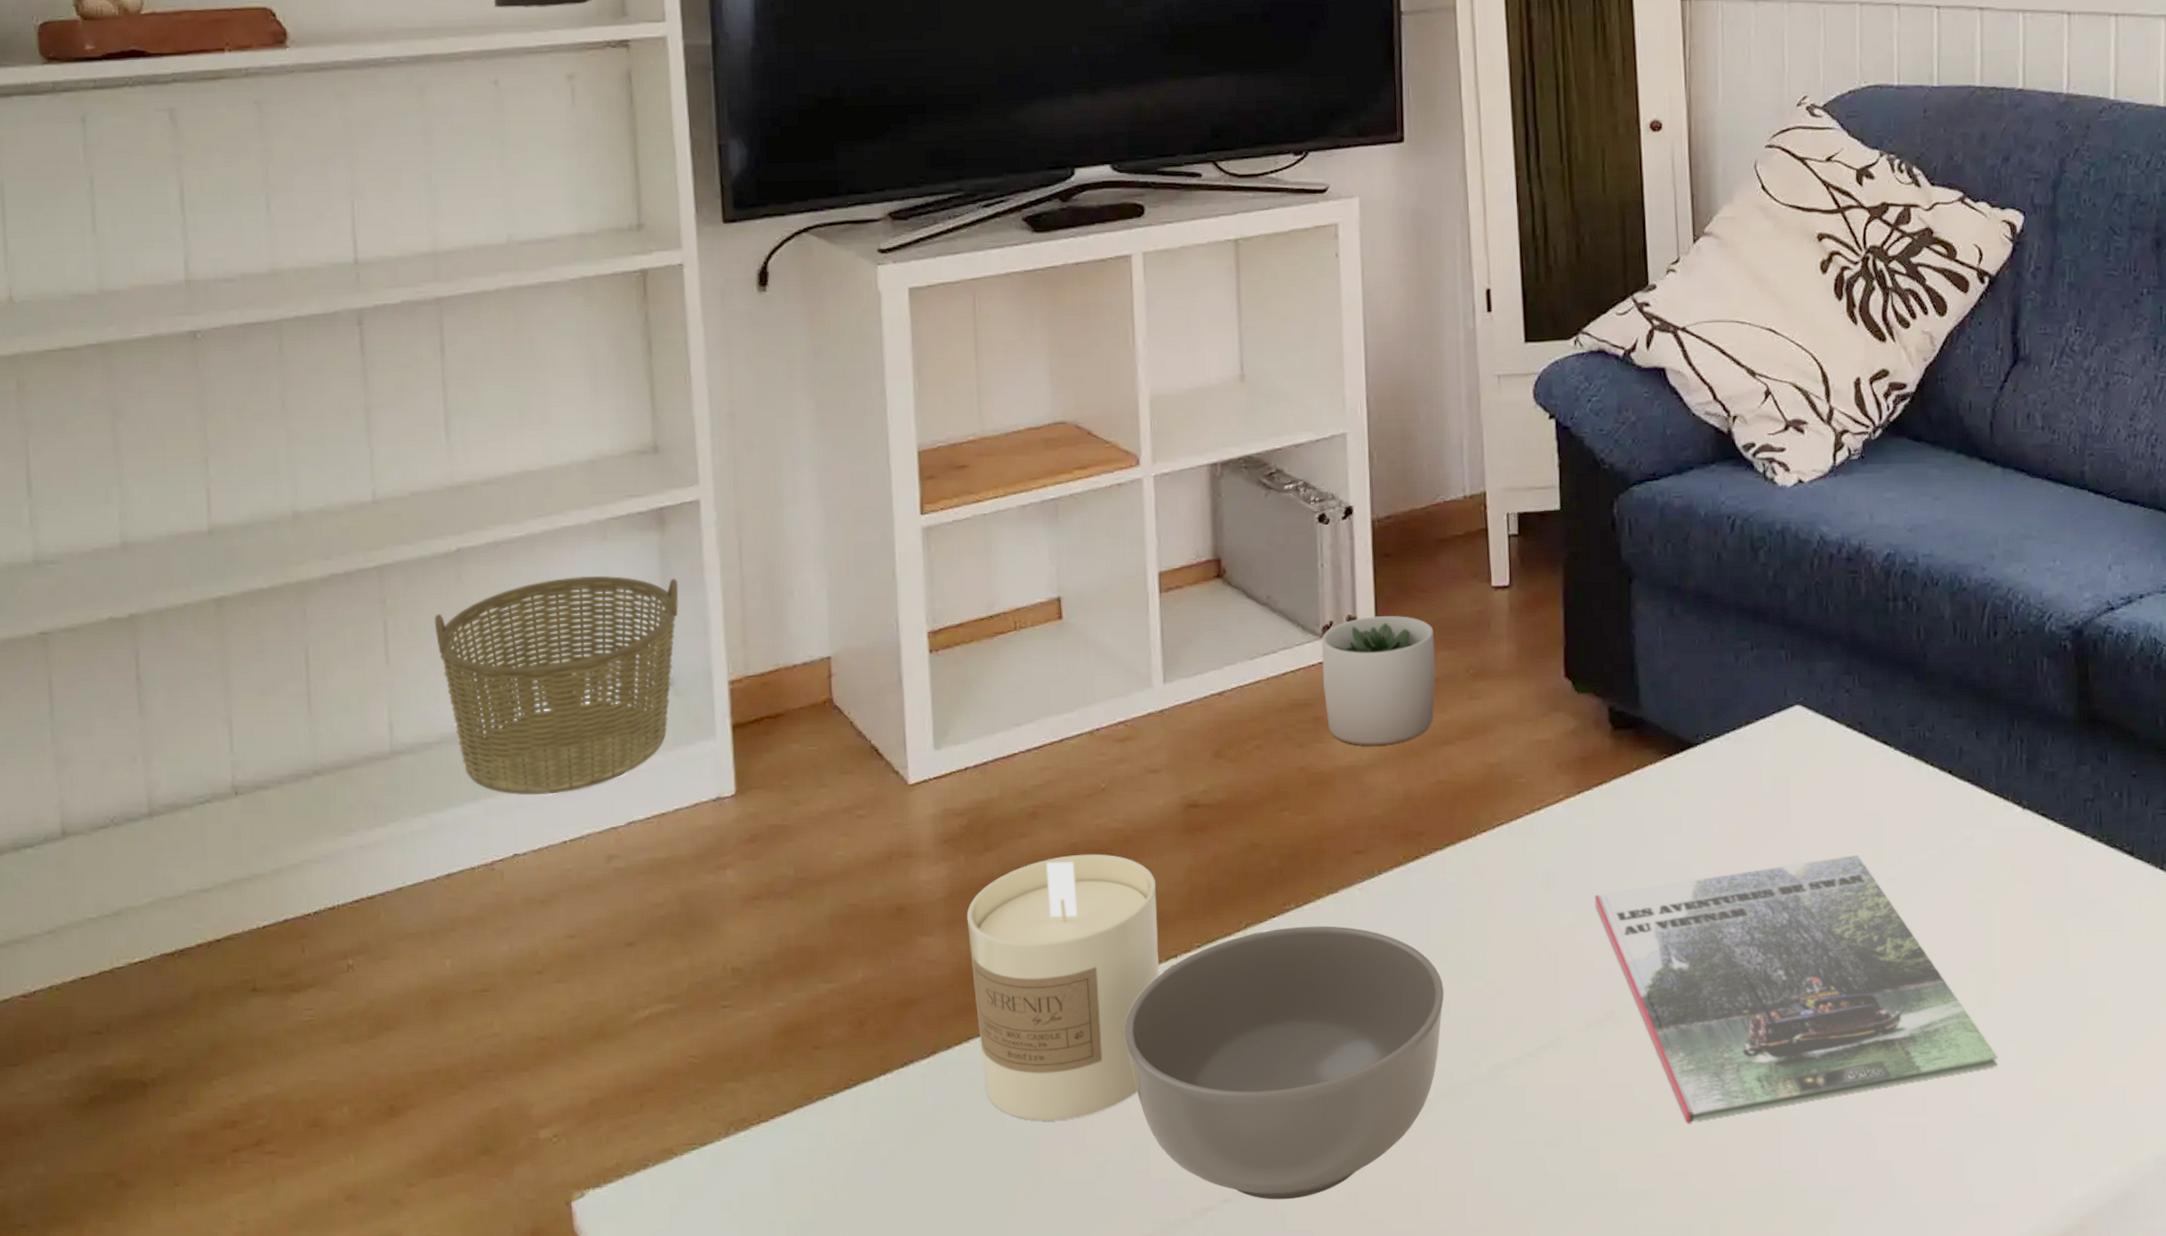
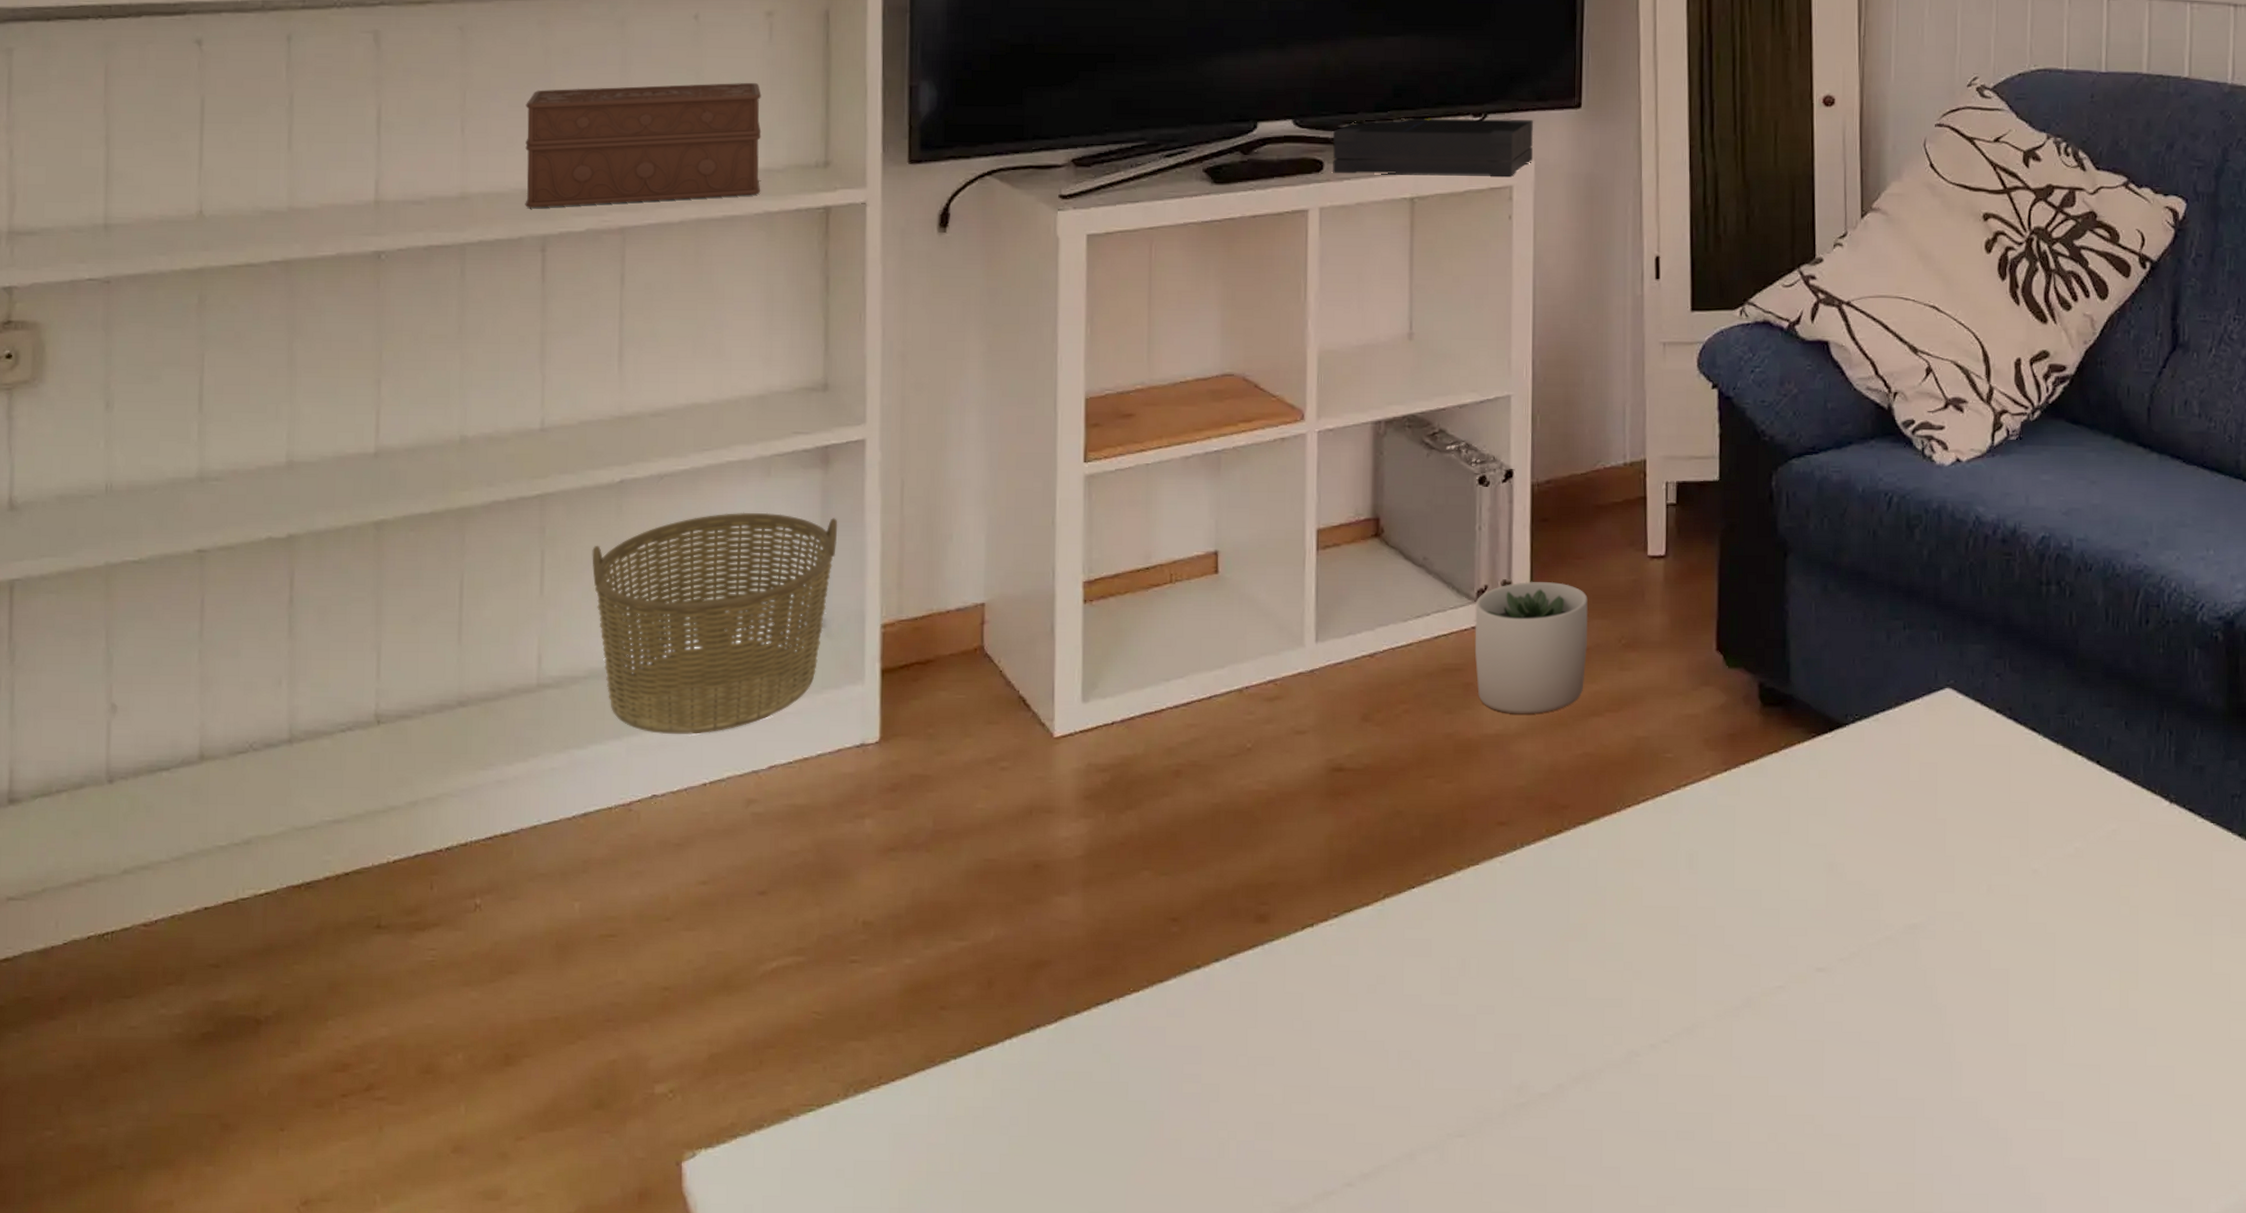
decorative box: none [330,148,575,282] -> present [525,83,762,208]
candle: present [966,854,1160,1122] -> none [1103,815,1297,1094]
bowl: present [1124,926,1444,1200] -> none [1255,898,1581,1186]
game console: none [1153,156,1357,217] -> present [1333,118,1533,175]
magazine: present [1594,854,1997,1123] -> none [1737,844,2138,1120]

